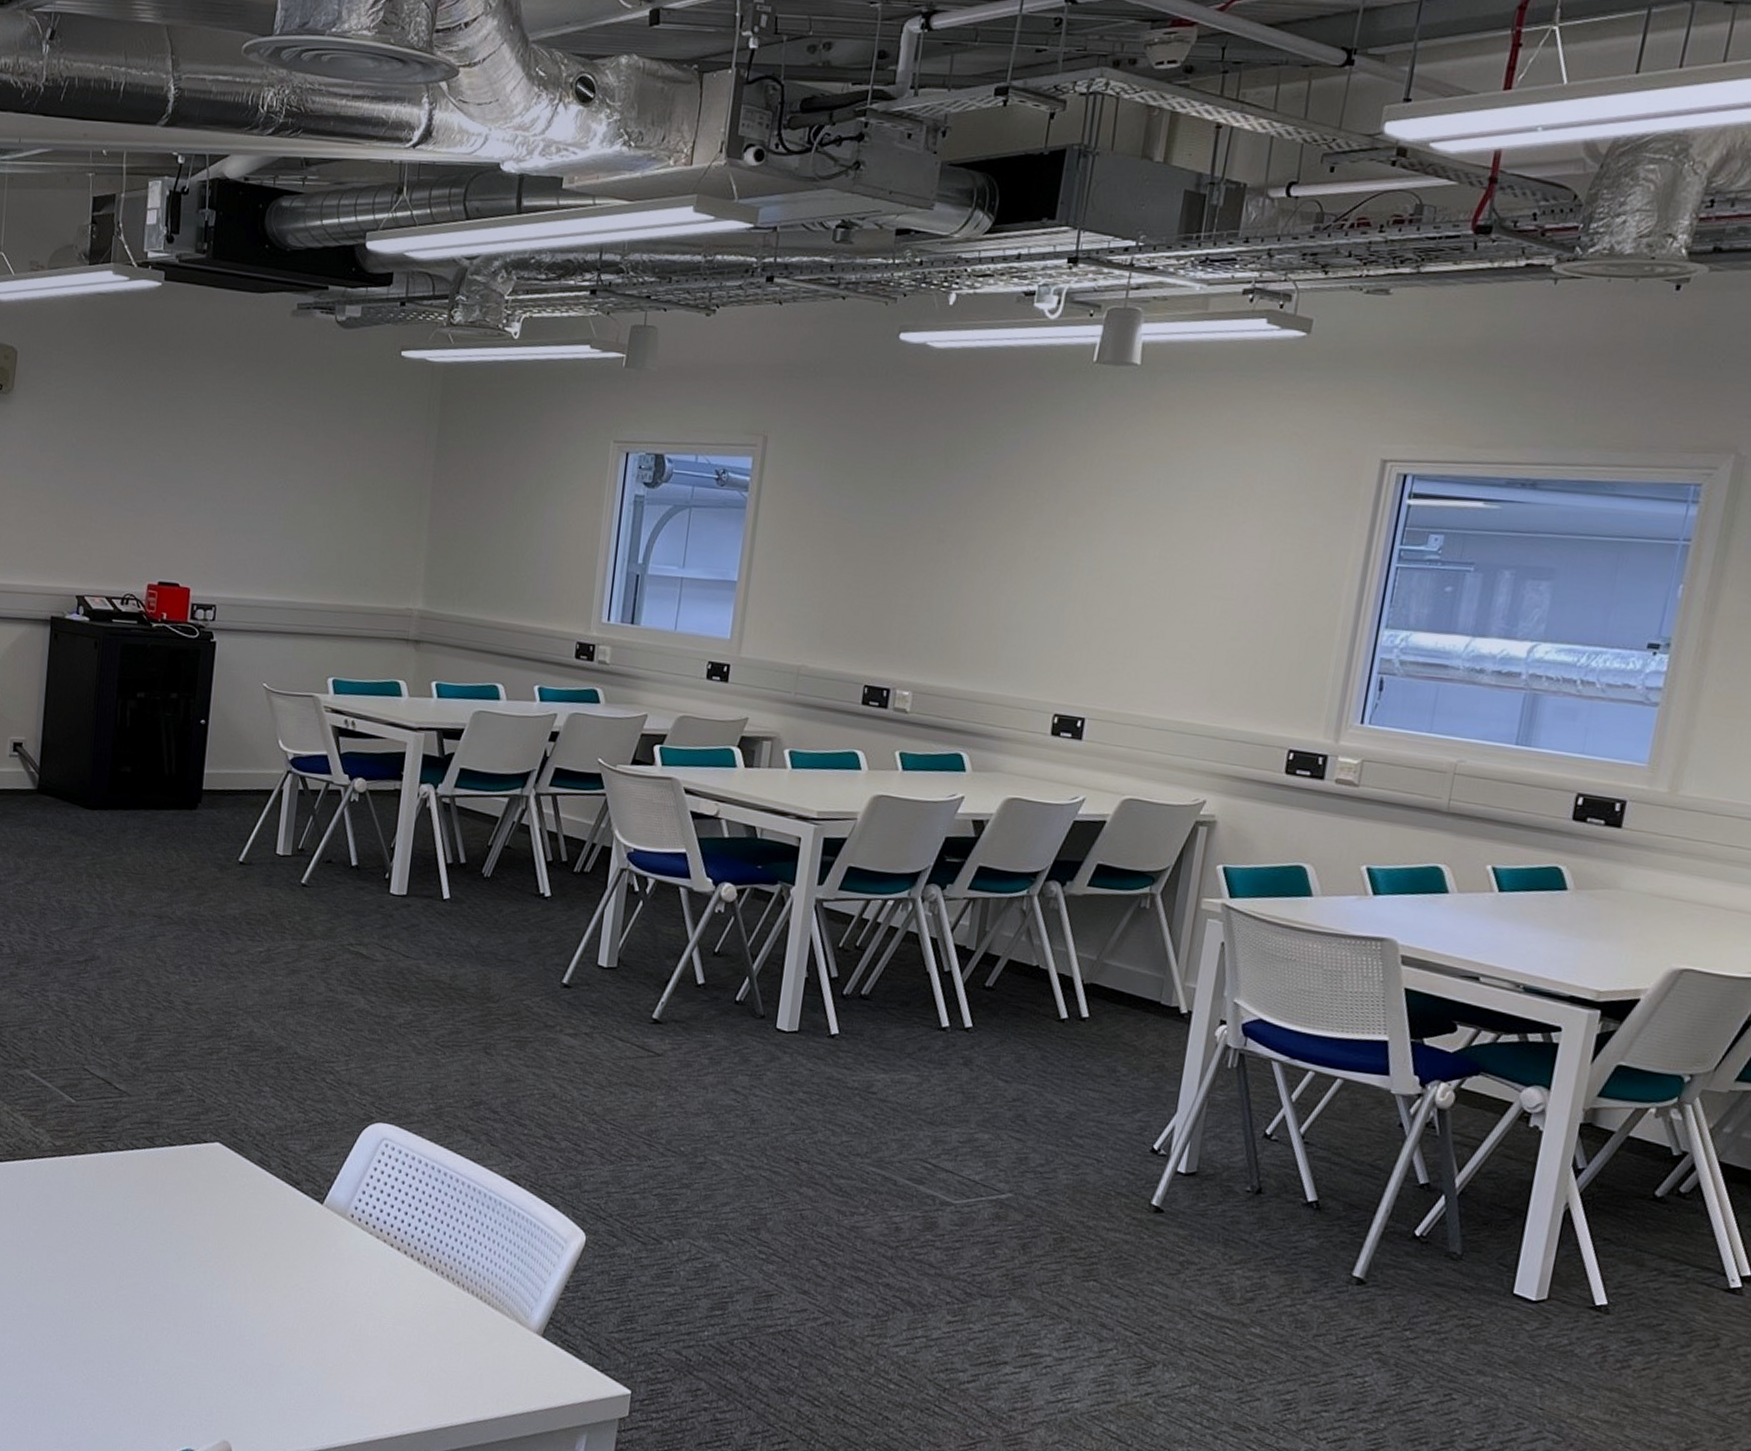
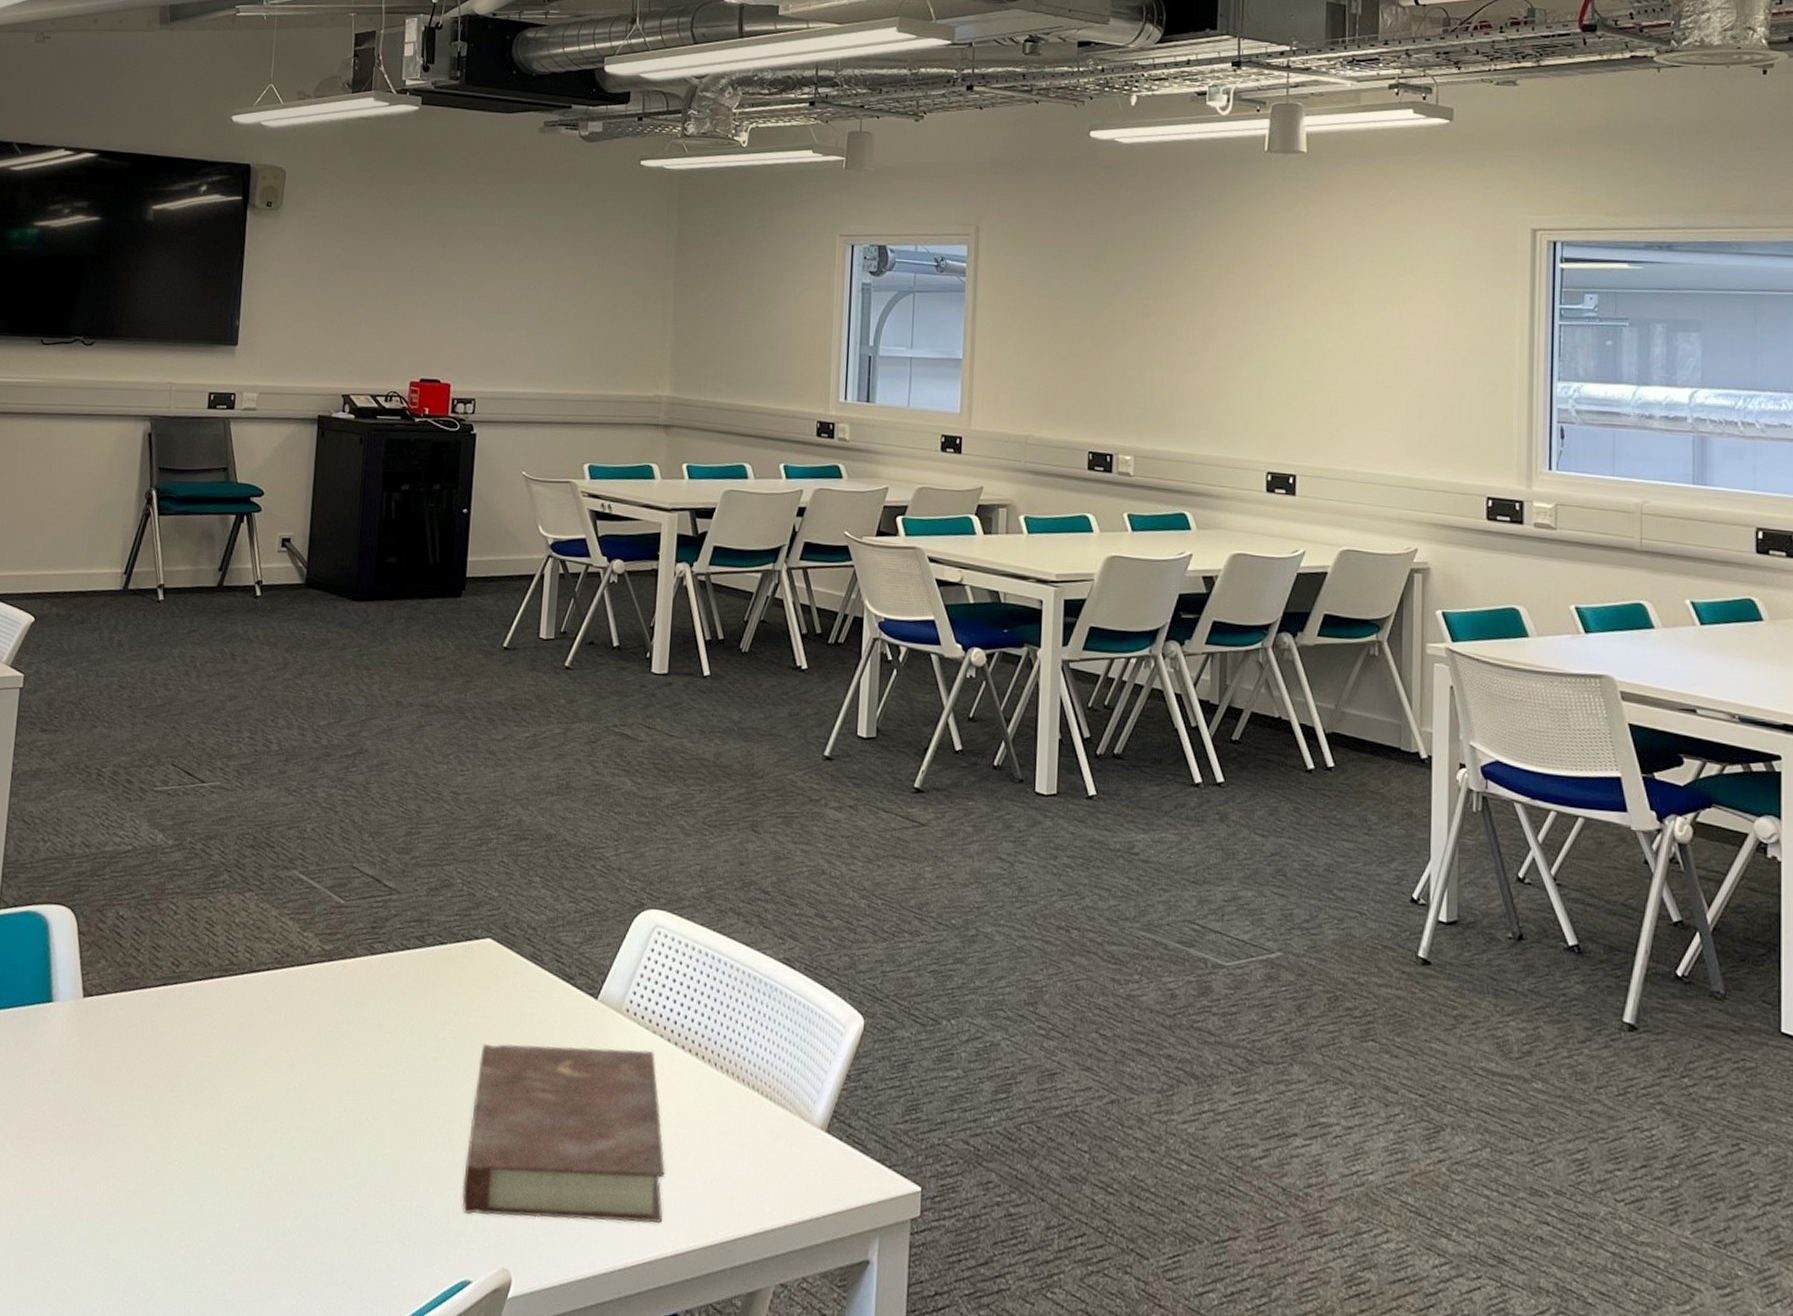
book: none [186,1240,383,1410] -> present [462,1044,665,1224]

